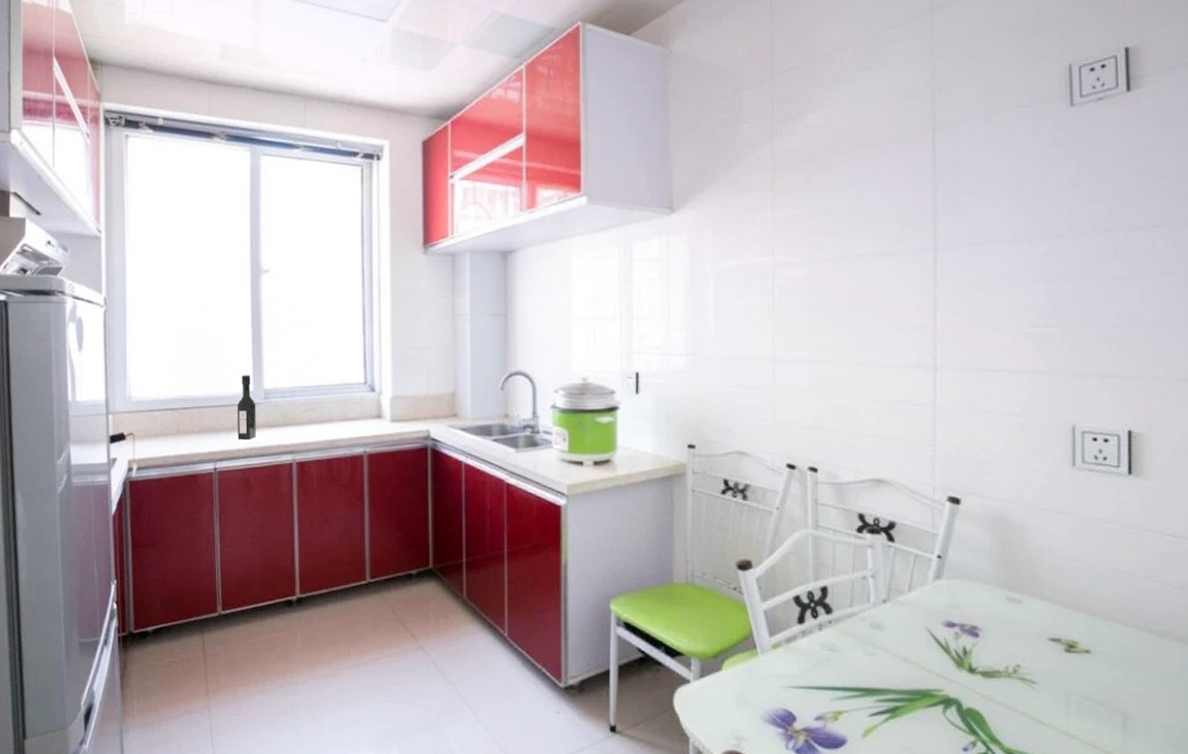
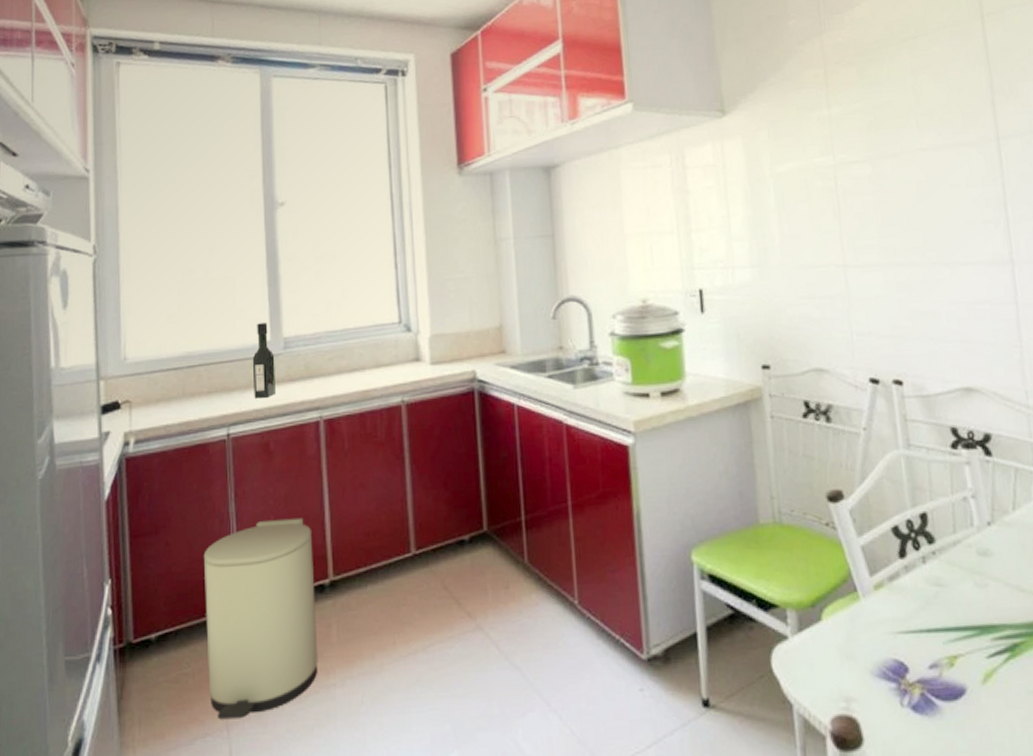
pedal bin: none [192,542,285,702] -> present [203,517,318,720]

